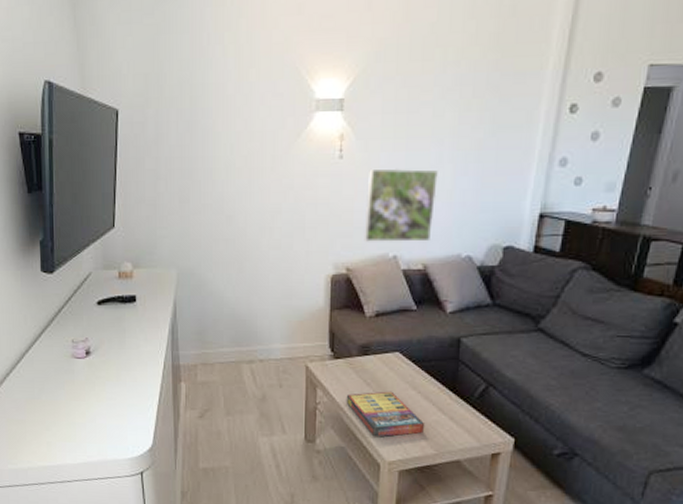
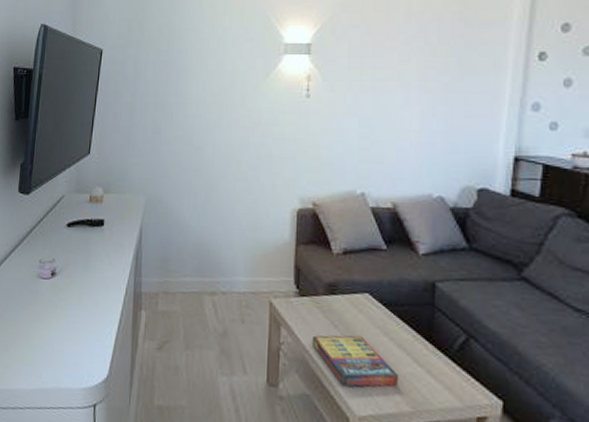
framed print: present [364,168,438,242] -> none [330,107,405,181]

